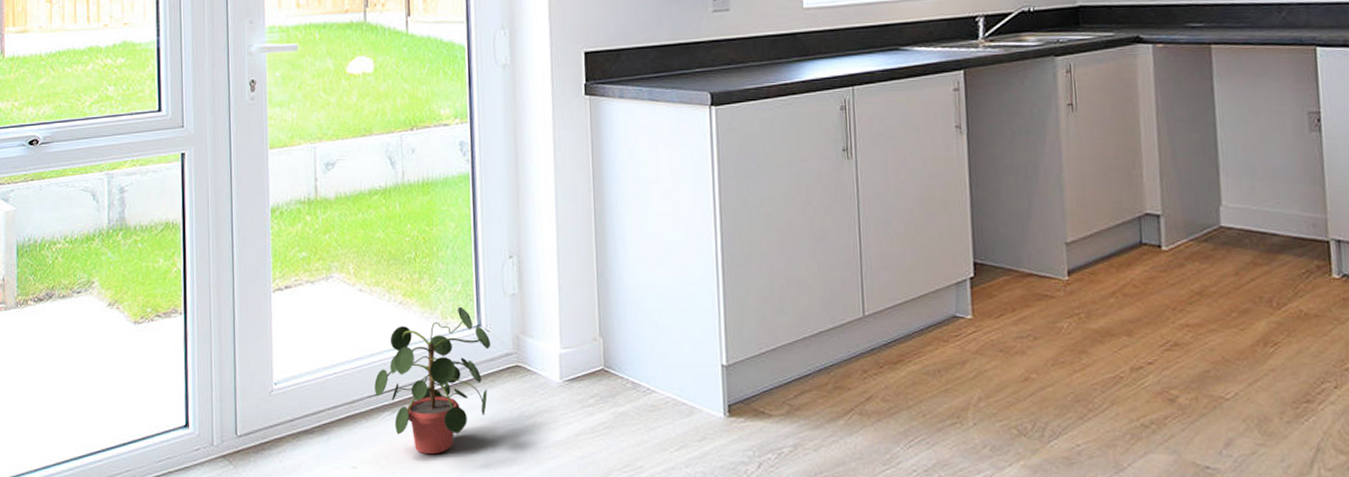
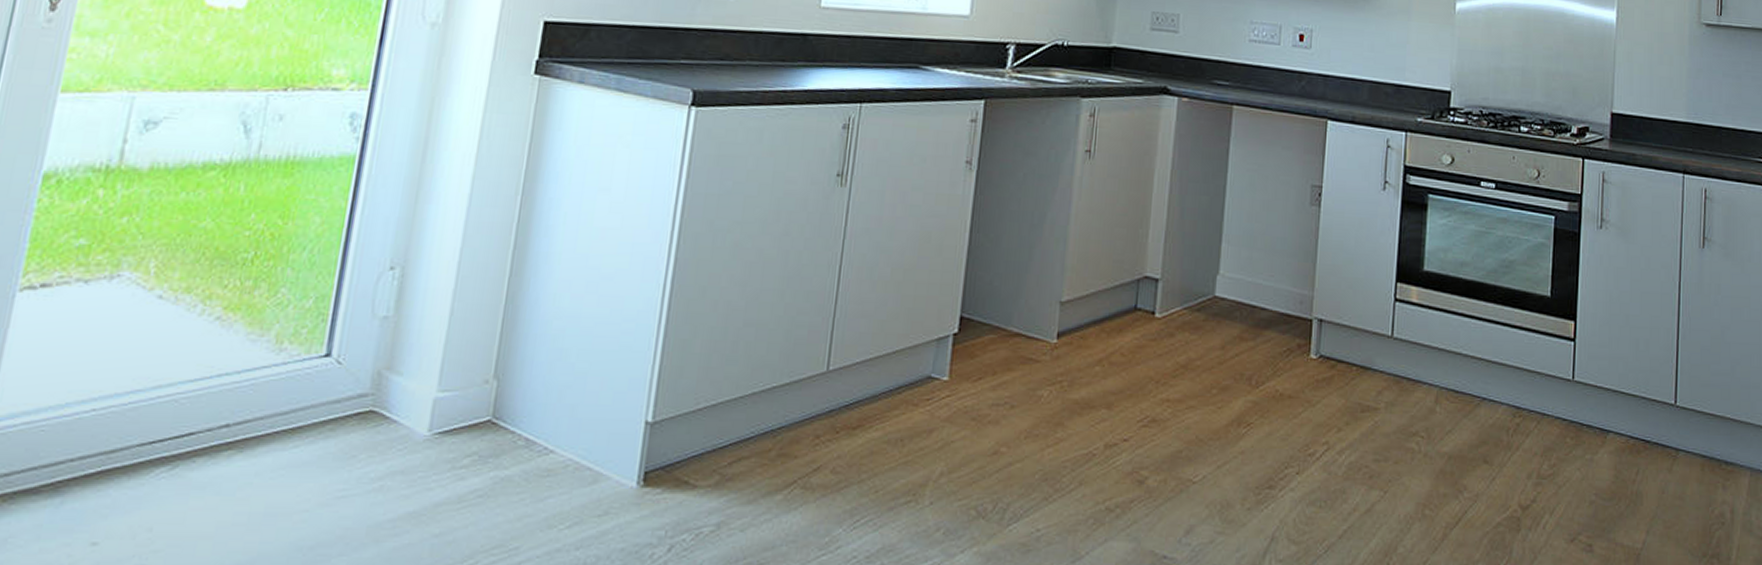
potted plant: present [374,306,491,455] -> none [151,328,341,528]

